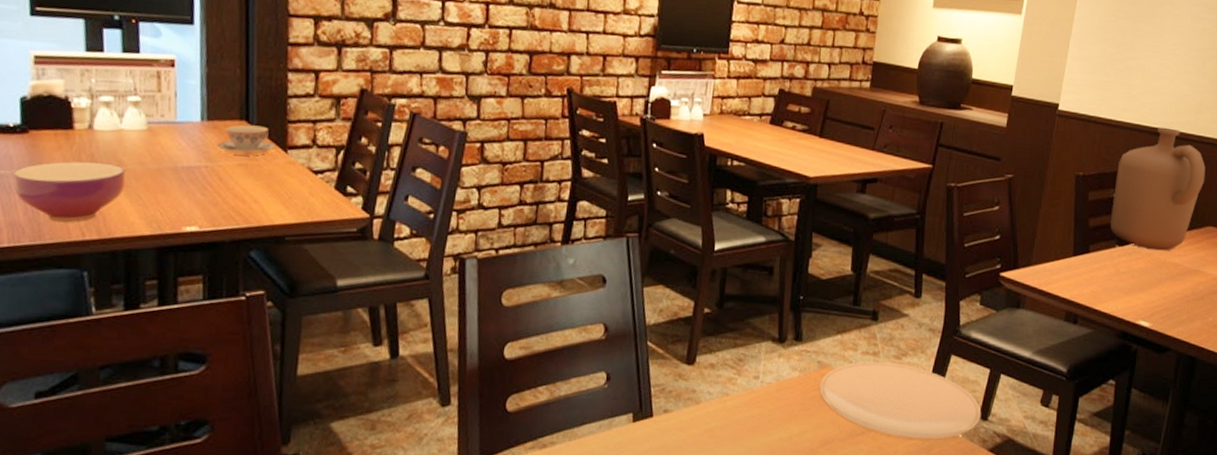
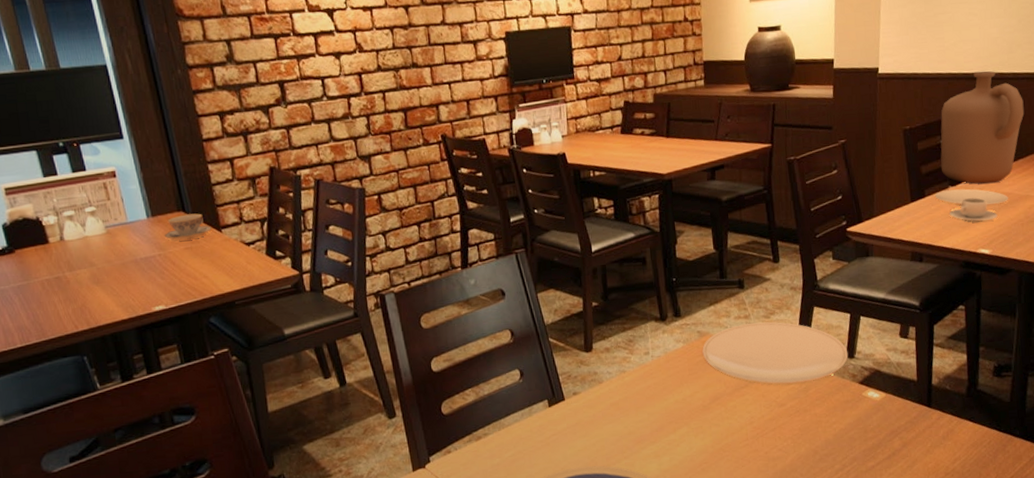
bowl: present [12,161,126,223] -> none [11,265,100,321]
plate: none [1100,249,1178,275] -> present [935,188,1009,206]
teacup: none [1111,262,1163,291] -> present [948,198,998,222]

